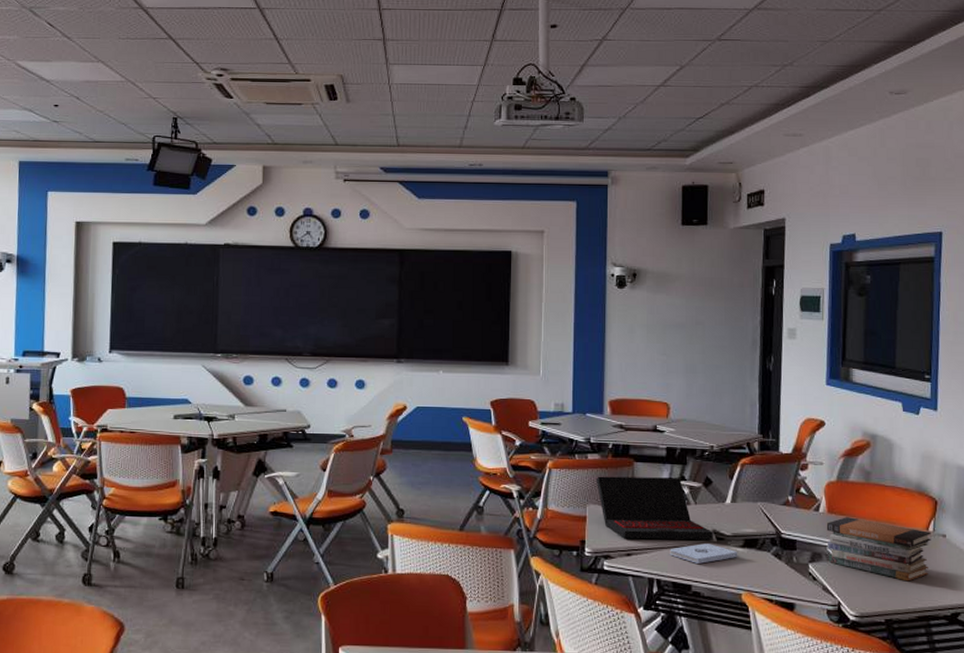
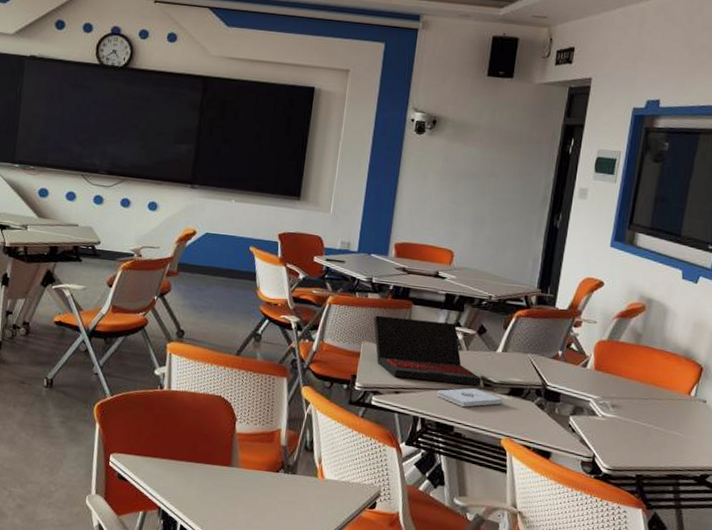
book stack: present [826,517,931,582] -> none [589,375,693,442]

